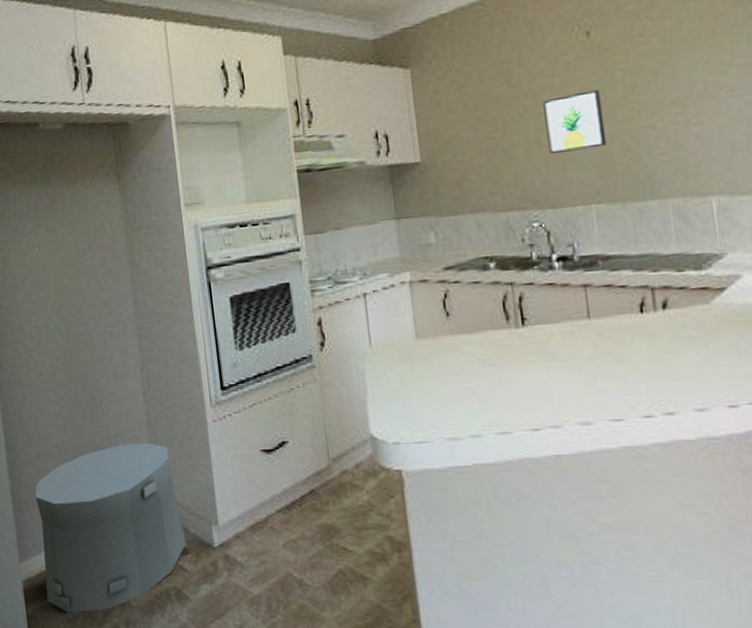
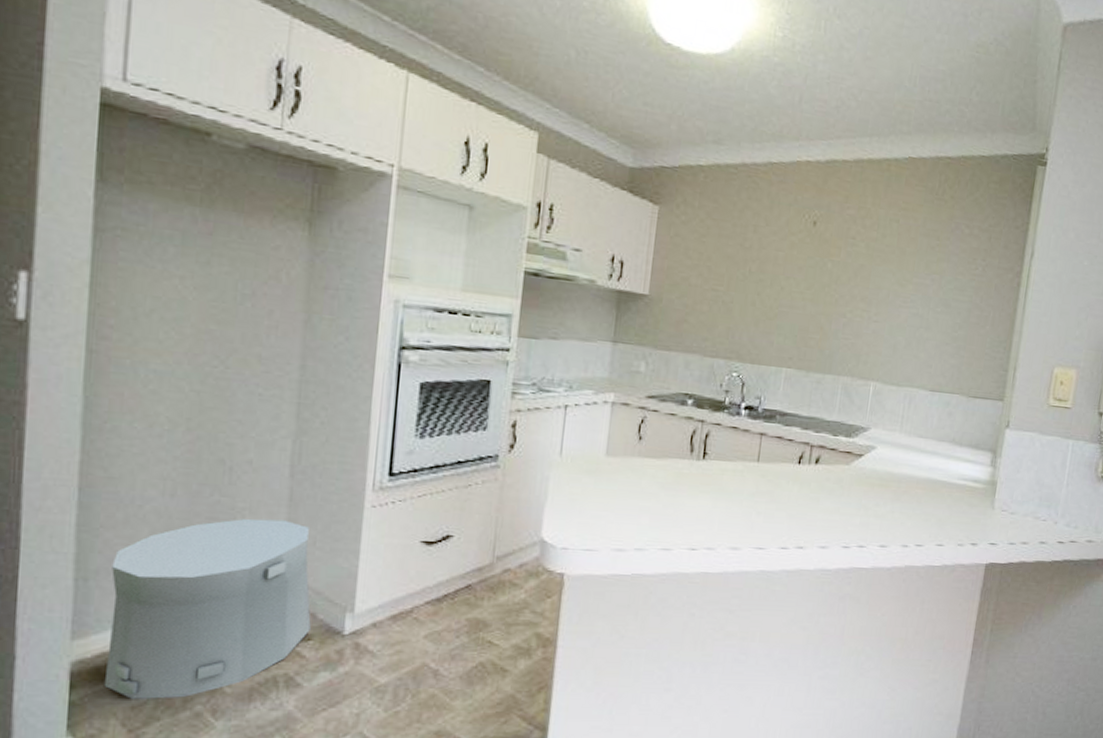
wall art: present [543,89,606,154] -> none [760,269,812,321]

